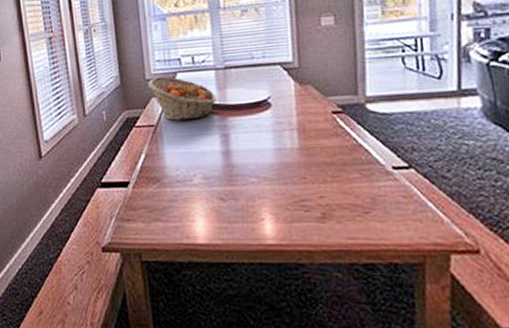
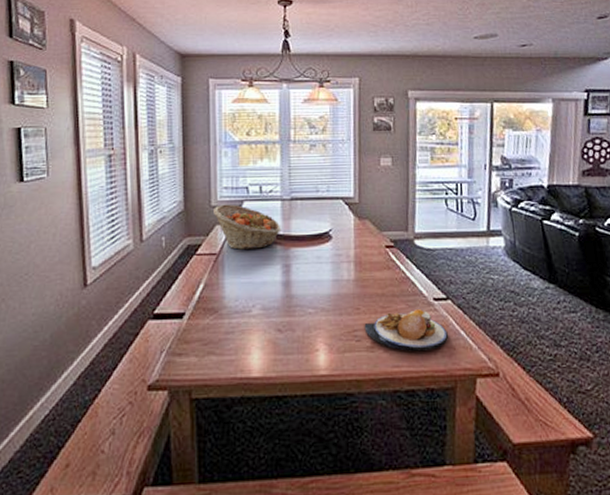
plate: none [312,179,414,224] -> present [364,309,449,352]

